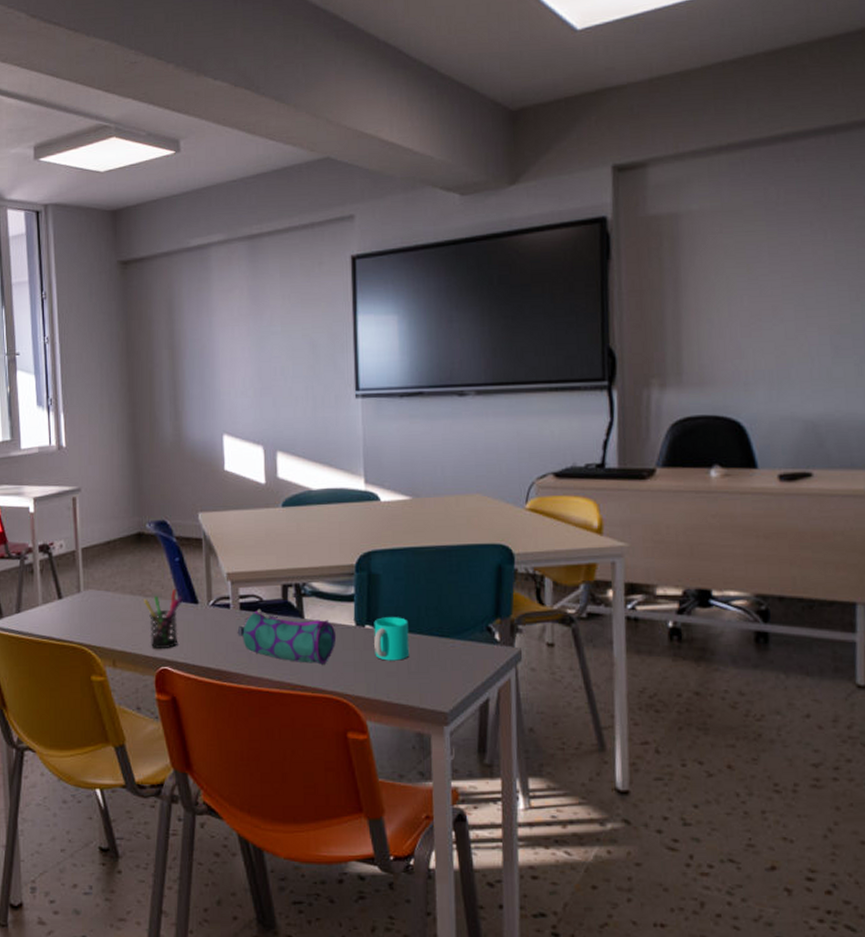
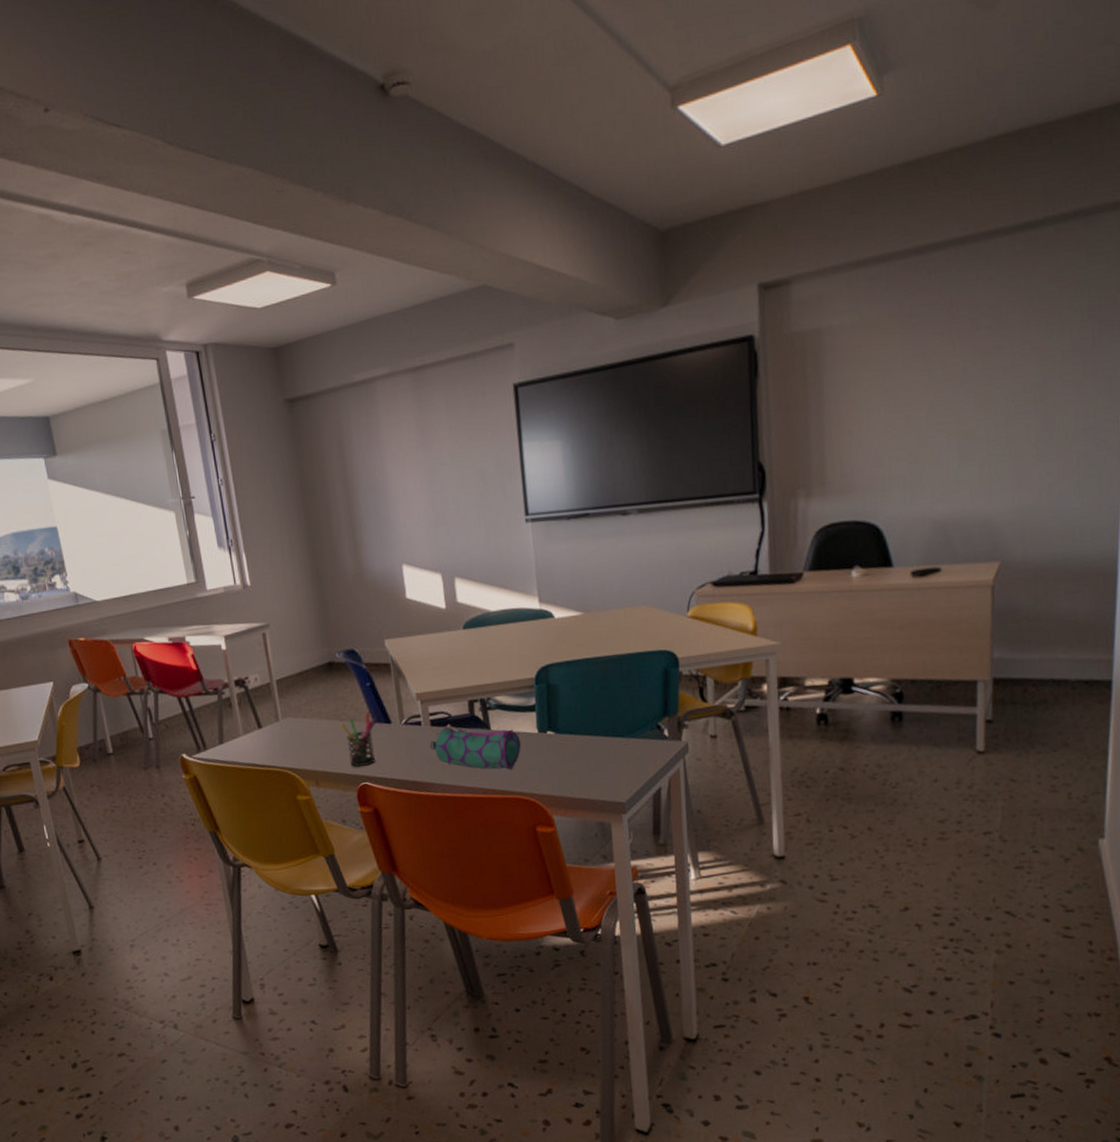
cup: present [374,617,410,661] -> none [554,722,589,762]

